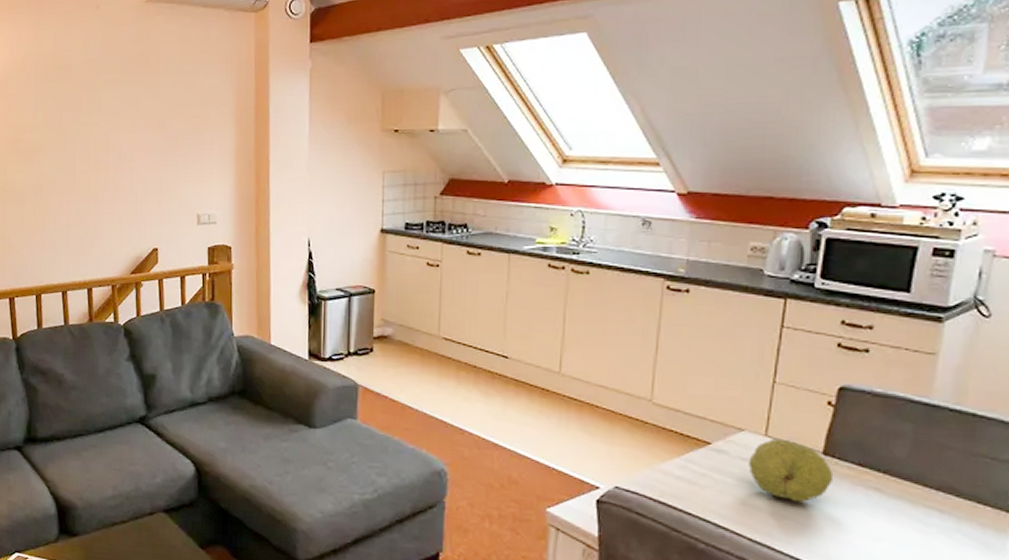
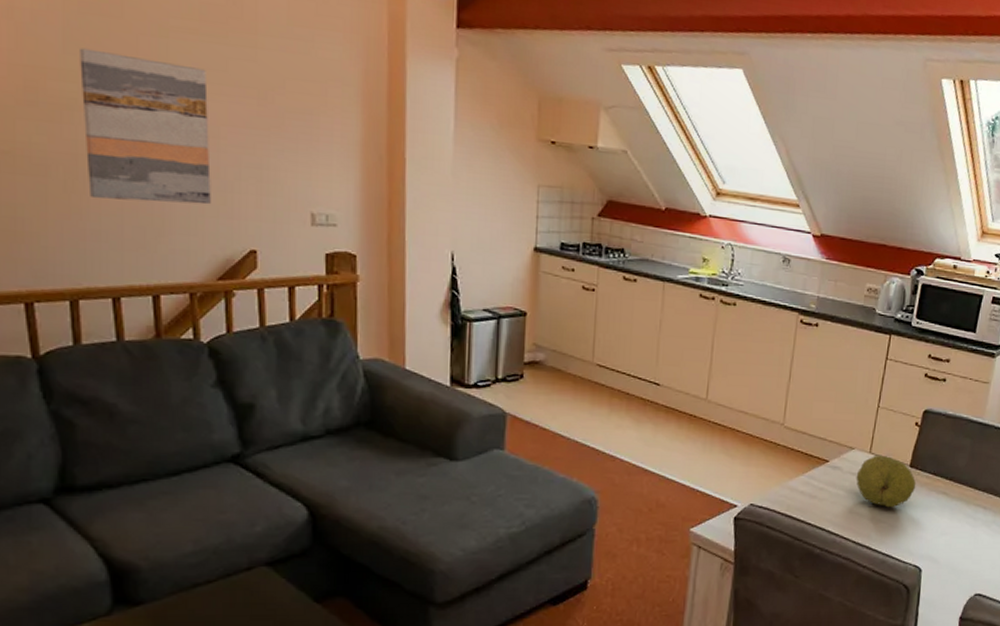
wall art: none [45,106,127,217] -> present [80,47,211,205]

